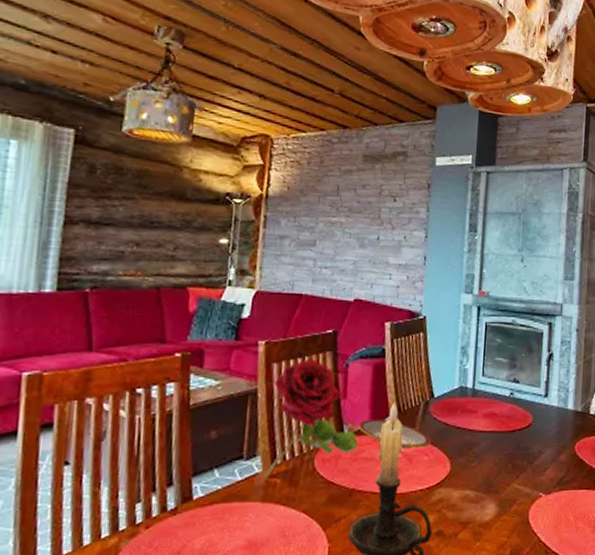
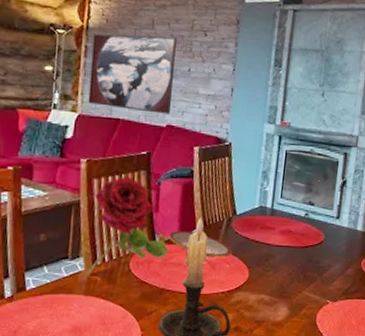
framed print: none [267,202,364,287] -> present [88,33,177,114]

